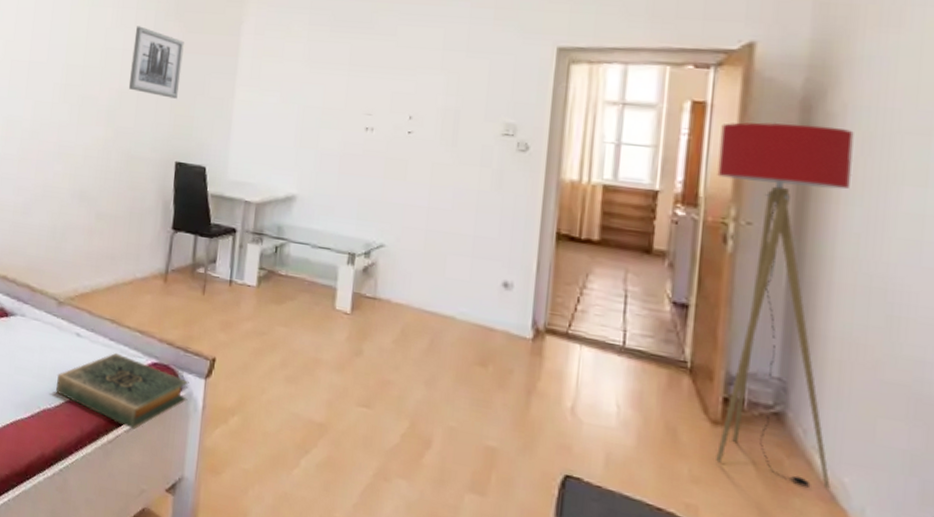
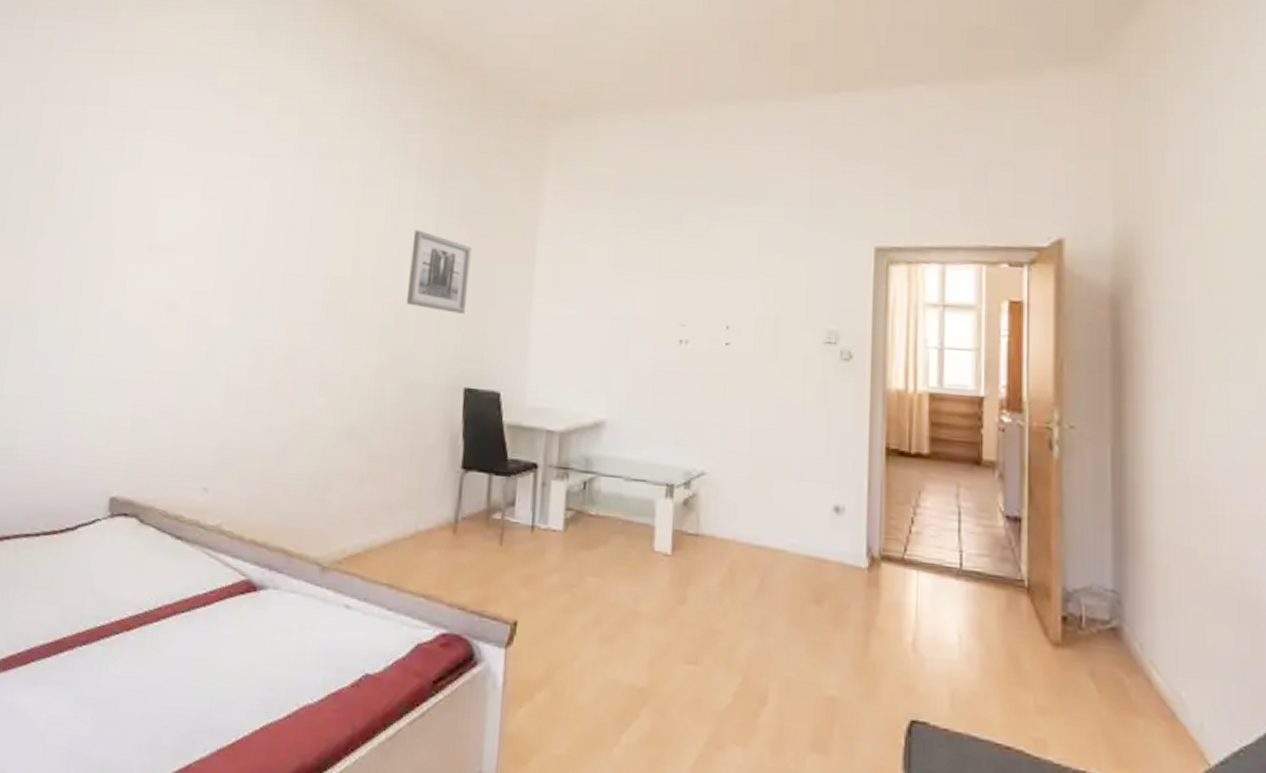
hardback book: present [56,352,189,429] -> none [320,625,486,720]
floor lamp: present [716,122,854,490] -> none [1038,320,1170,706]

